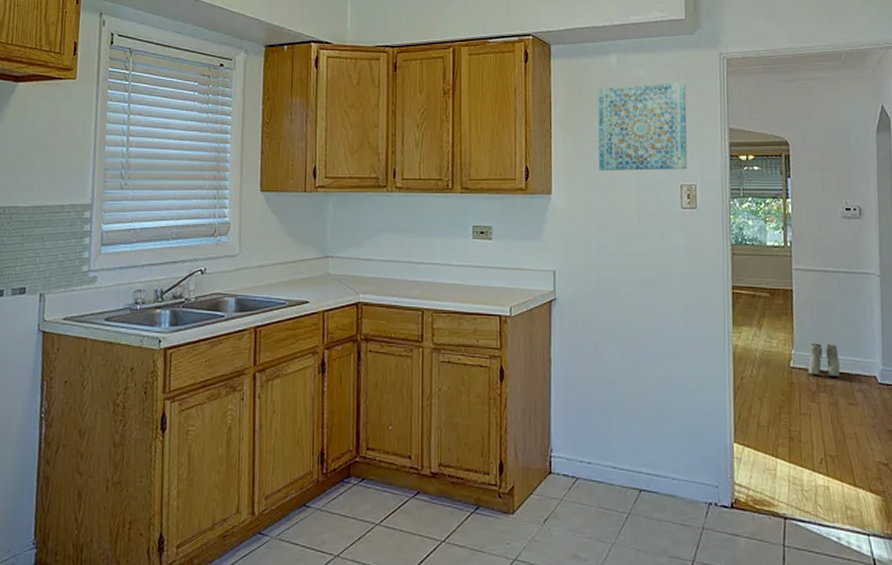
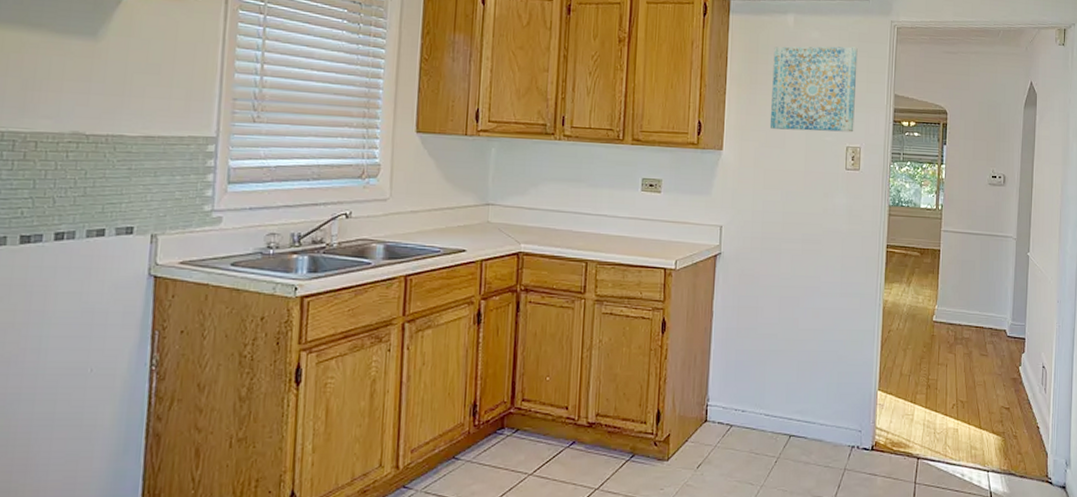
boots: present [808,343,840,377] -> none [948,299,976,330]

